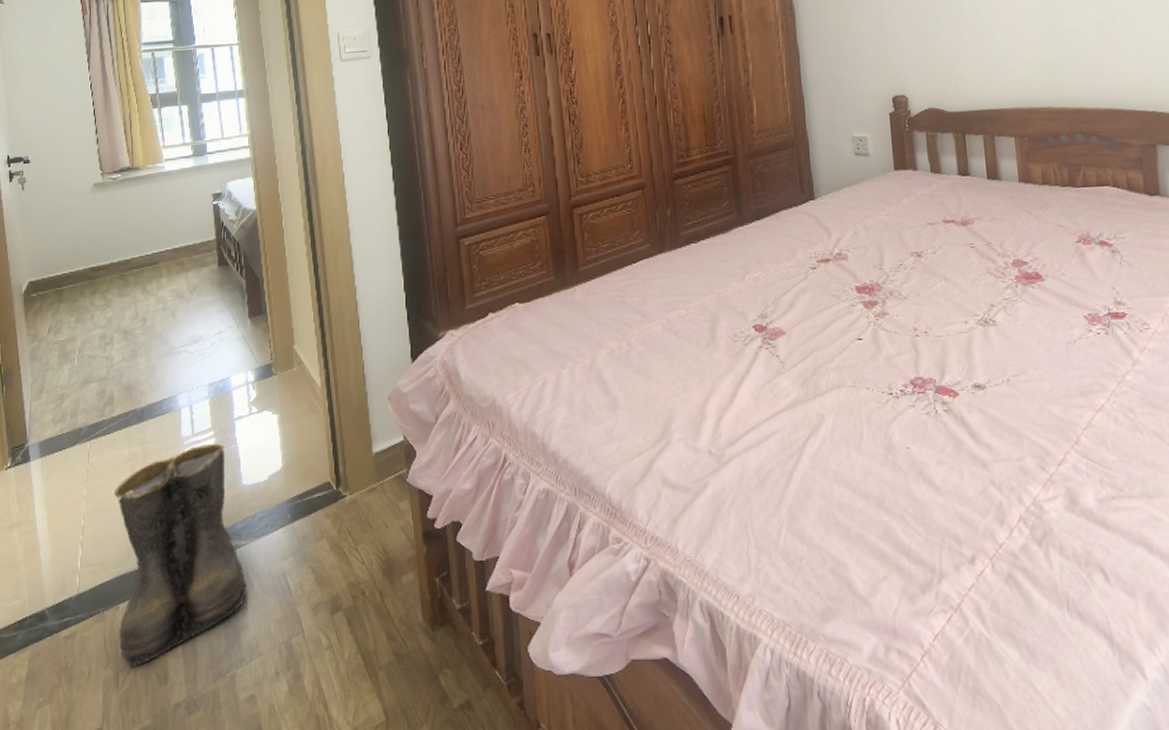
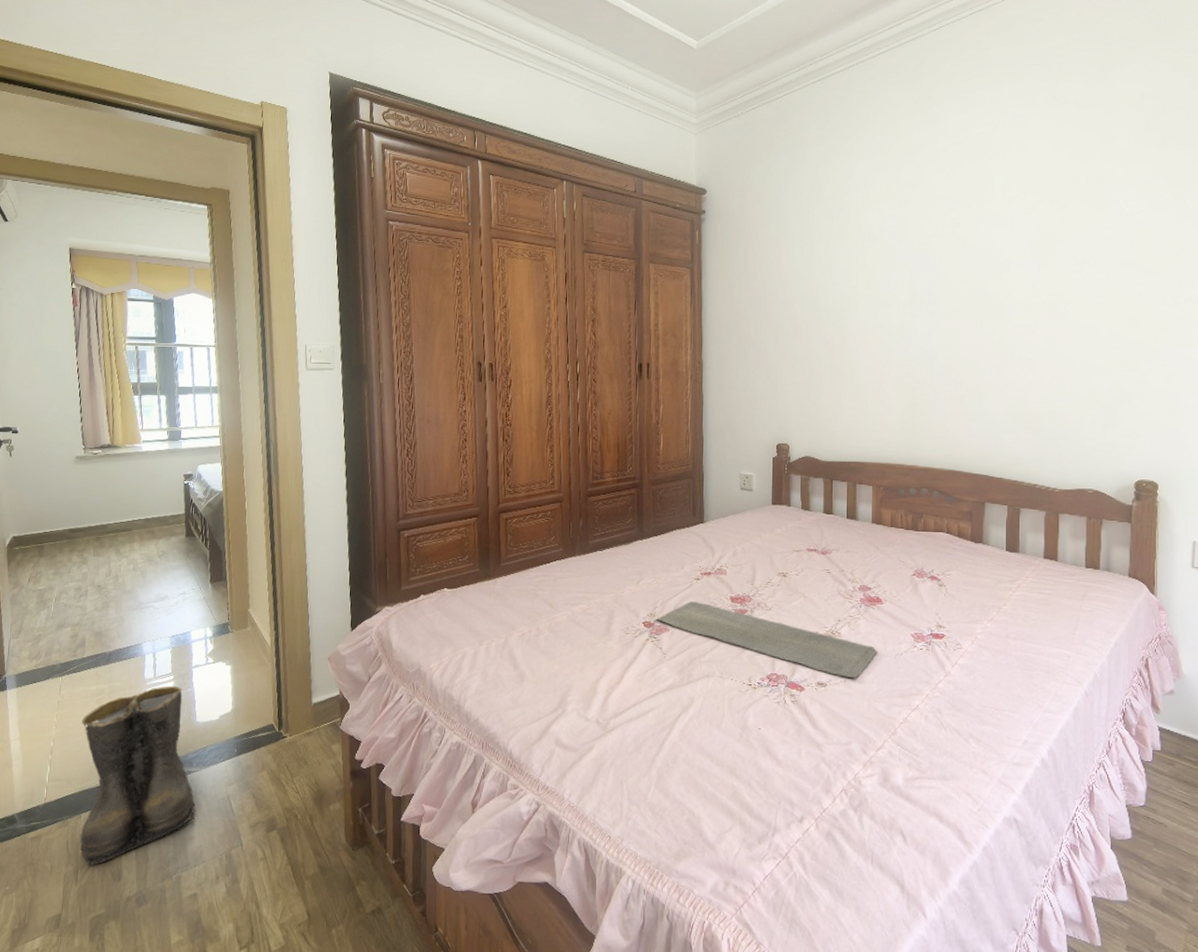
bath mat: none [768,296,1044,377] -> present [656,602,877,679]

